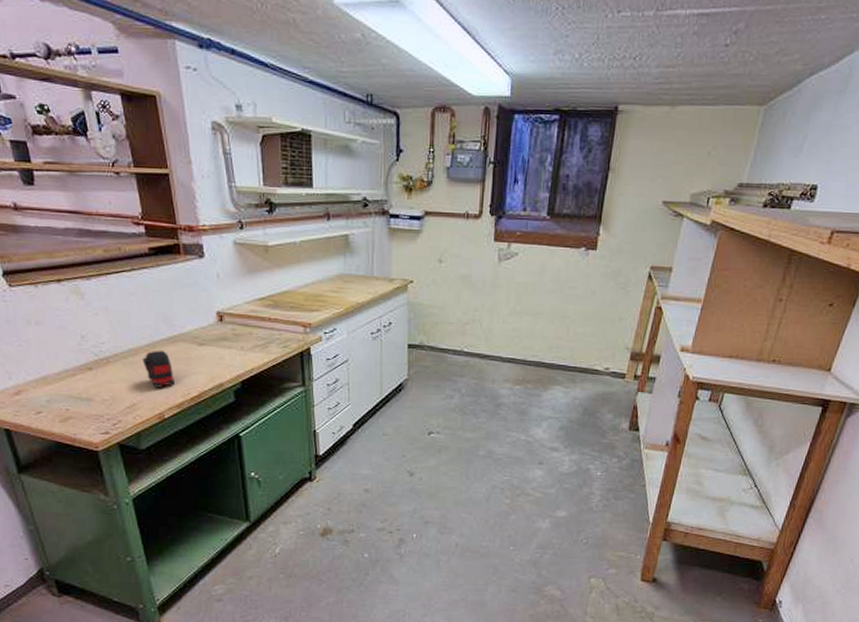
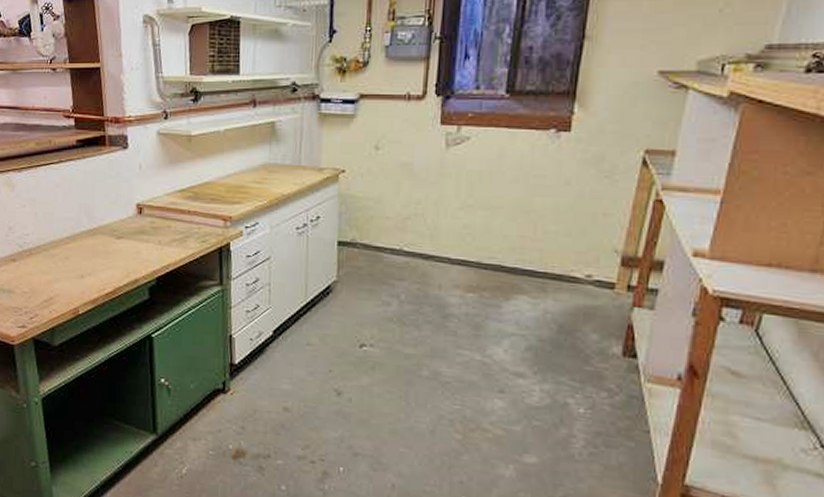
tape measure: present [142,350,175,388] -> none [62,242,91,282]

